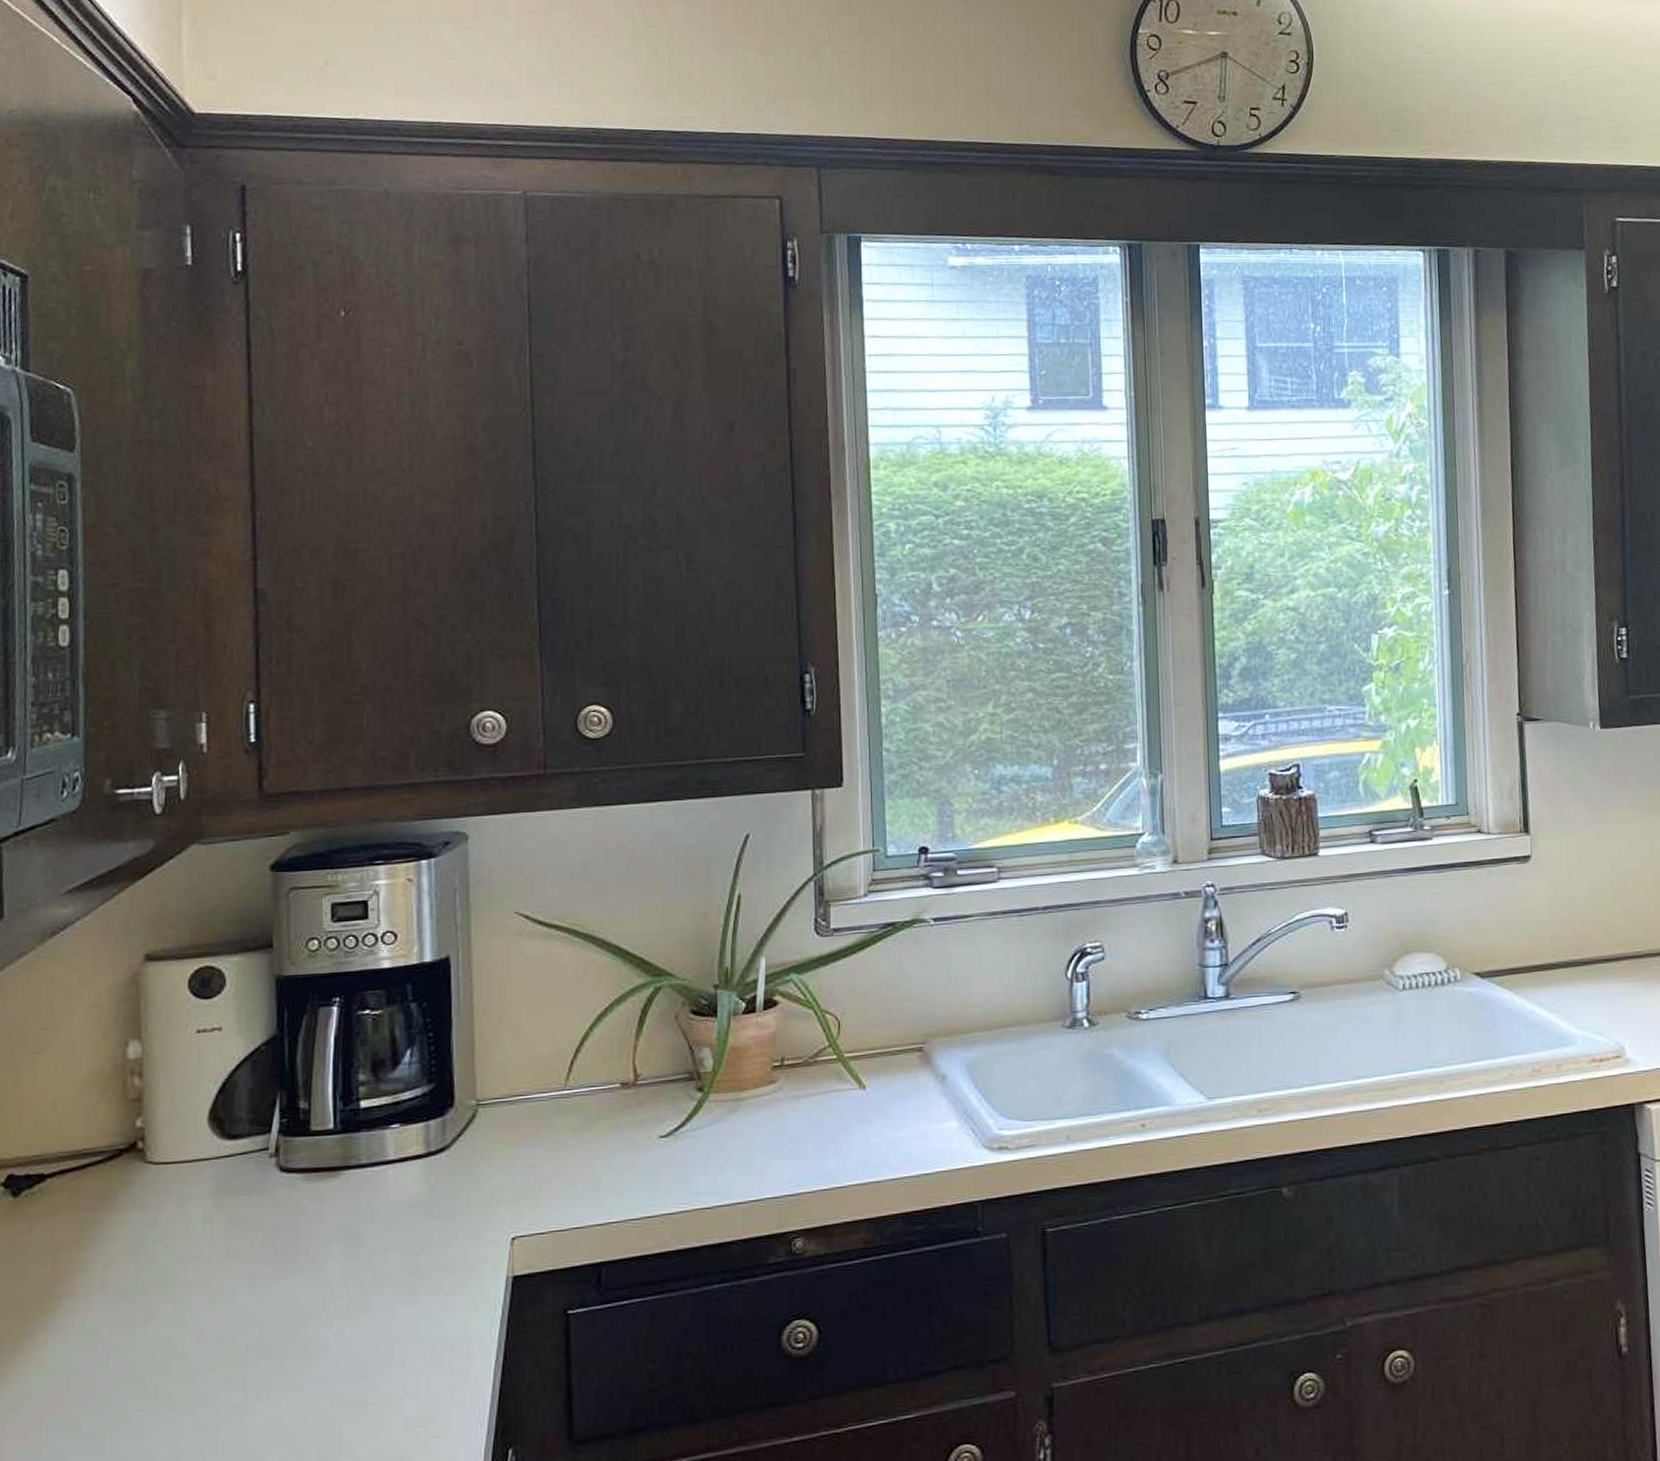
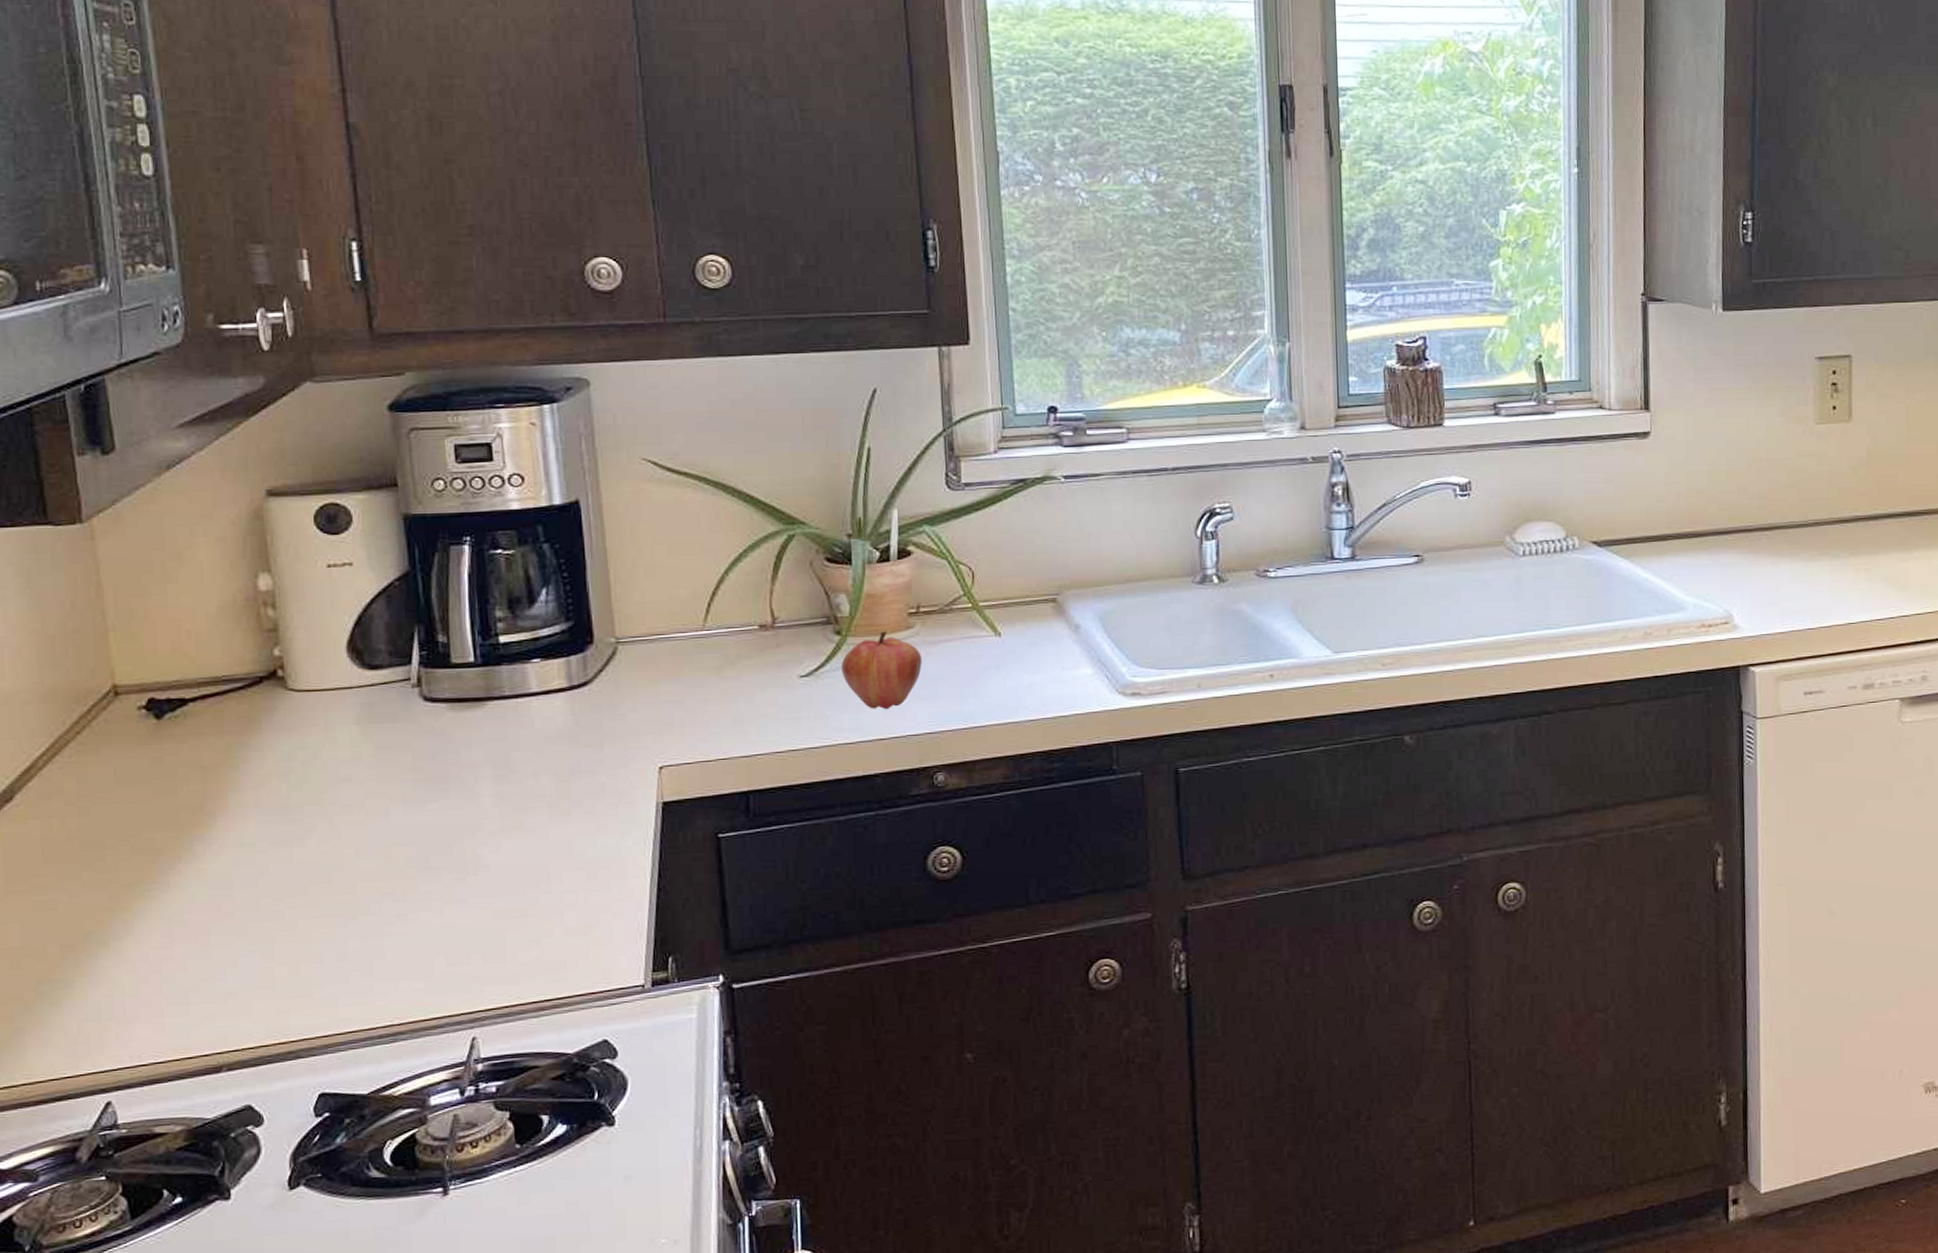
fruit: none [701,1085,784,1171] -> present [840,630,922,710]

